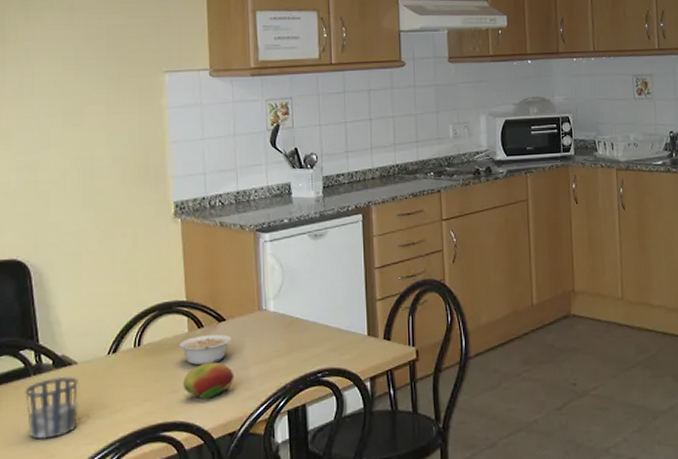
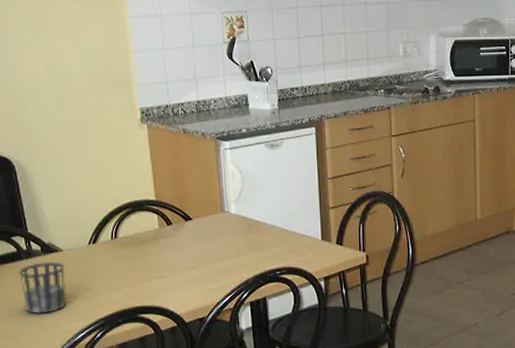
legume: present [179,333,231,365] -> none [151,231,198,258]
fruit: present [182,362,234,399] -> none [156,256,202,288]

